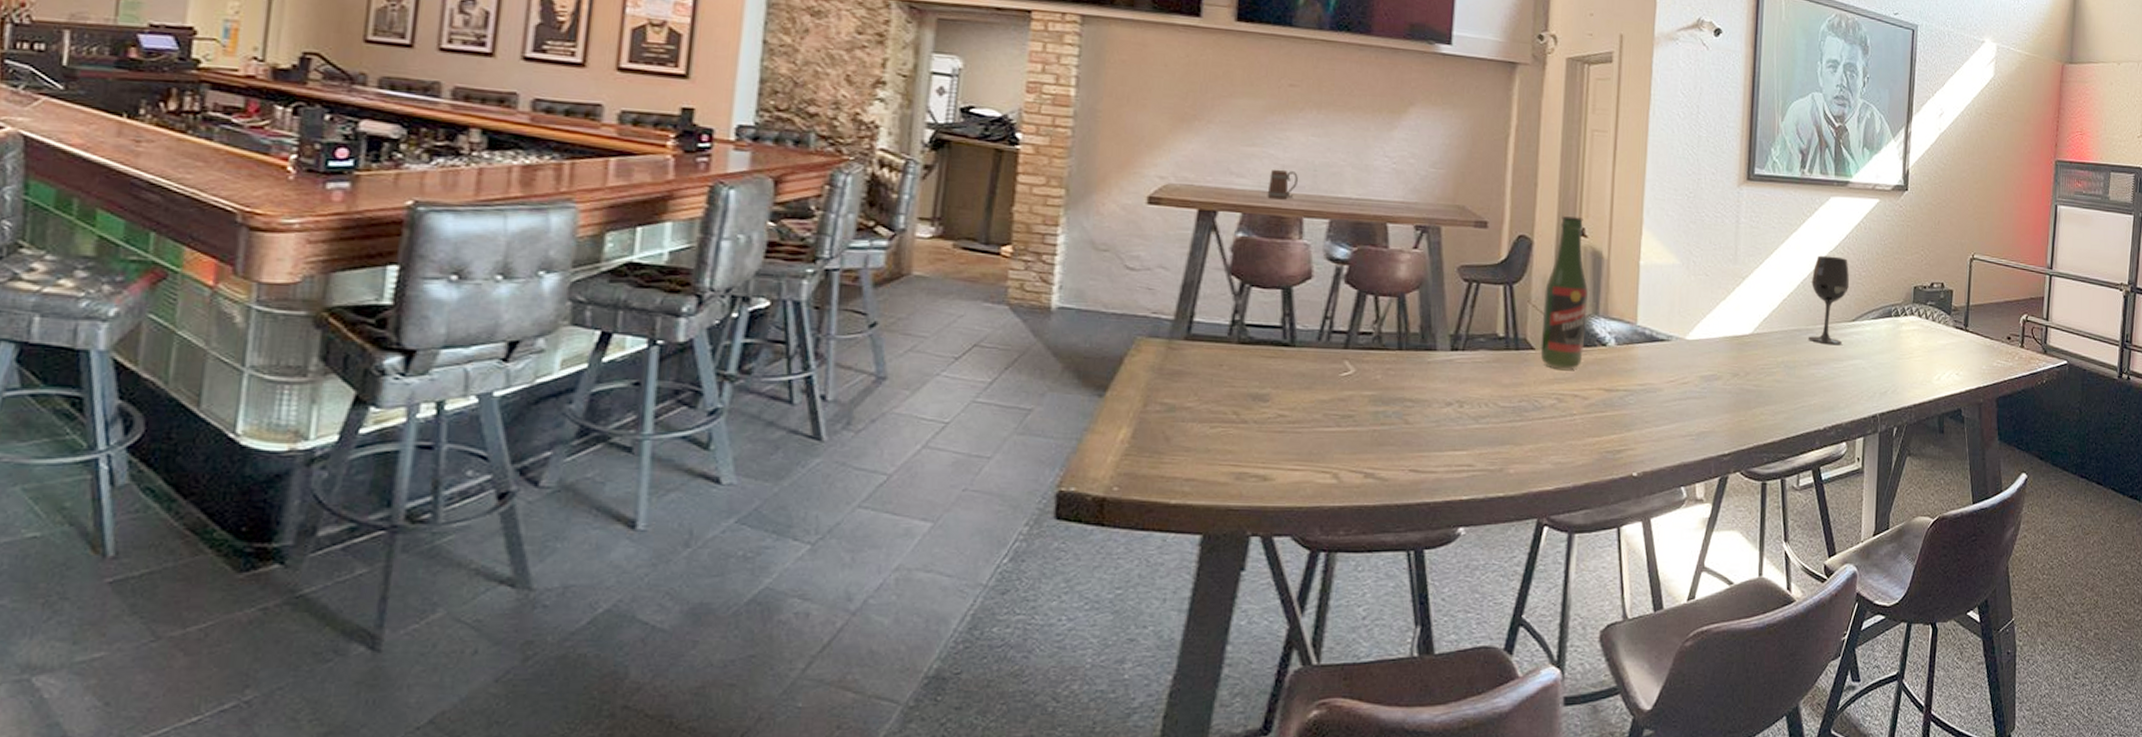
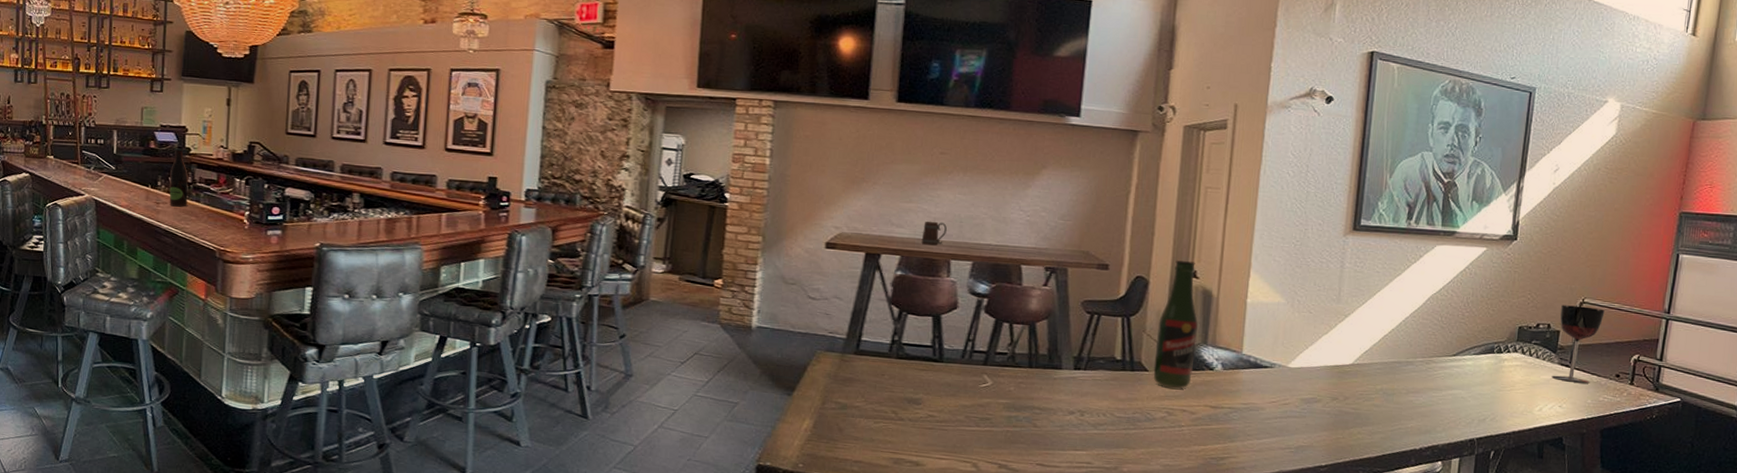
bottle: none [158,59,194,148] -> present [169,148,188,207]
wine glass: present [1807,255,1850,346] -> none [1407,297,1452,377]
wineglass: none [1947,261,1993,348] -> present [1551,305,1605,383]

